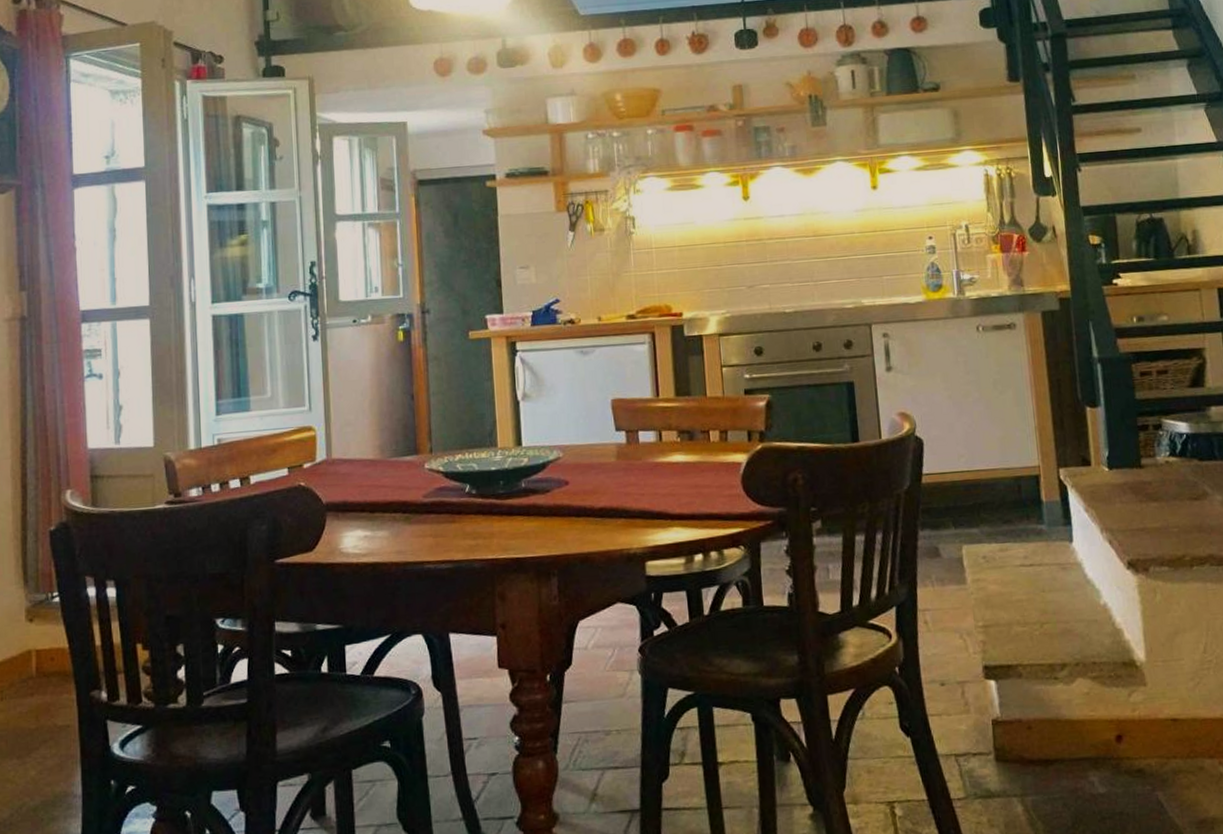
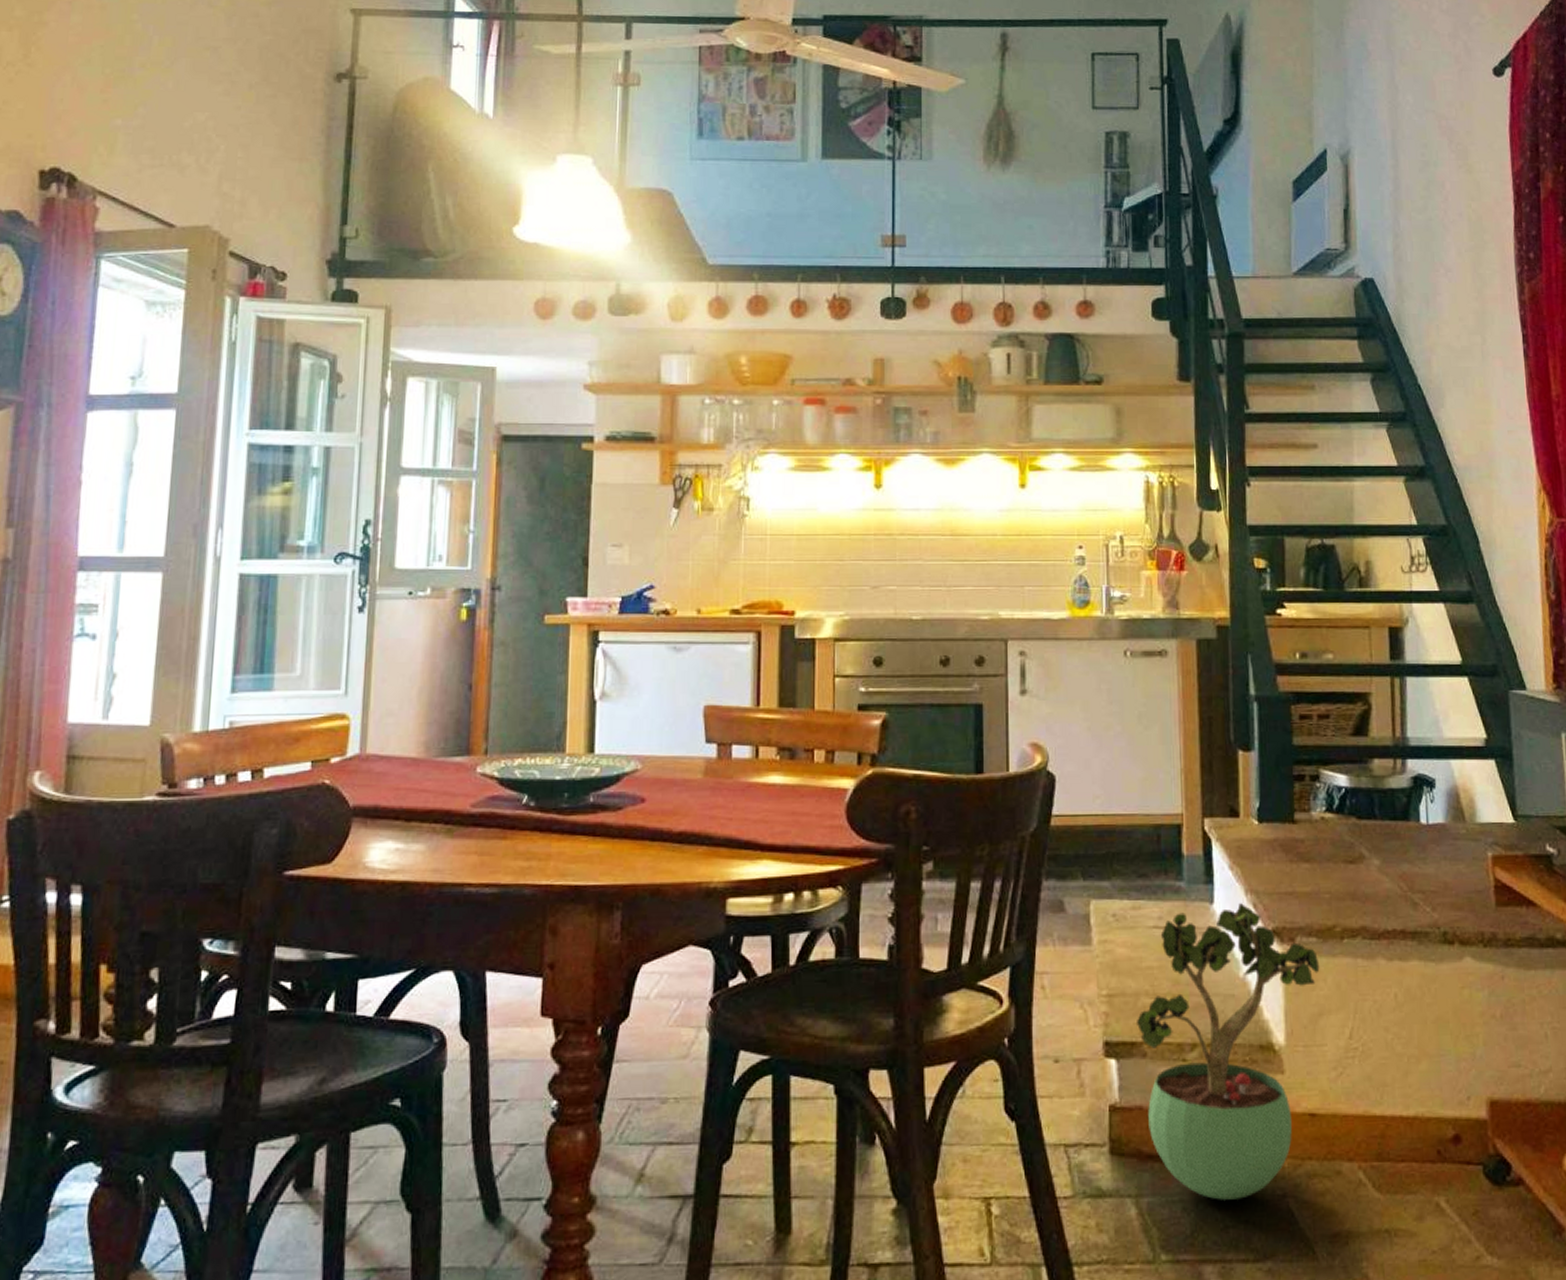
potted plant: none [1011,540,1173,796] -> present [1137,903,1320,1200]

